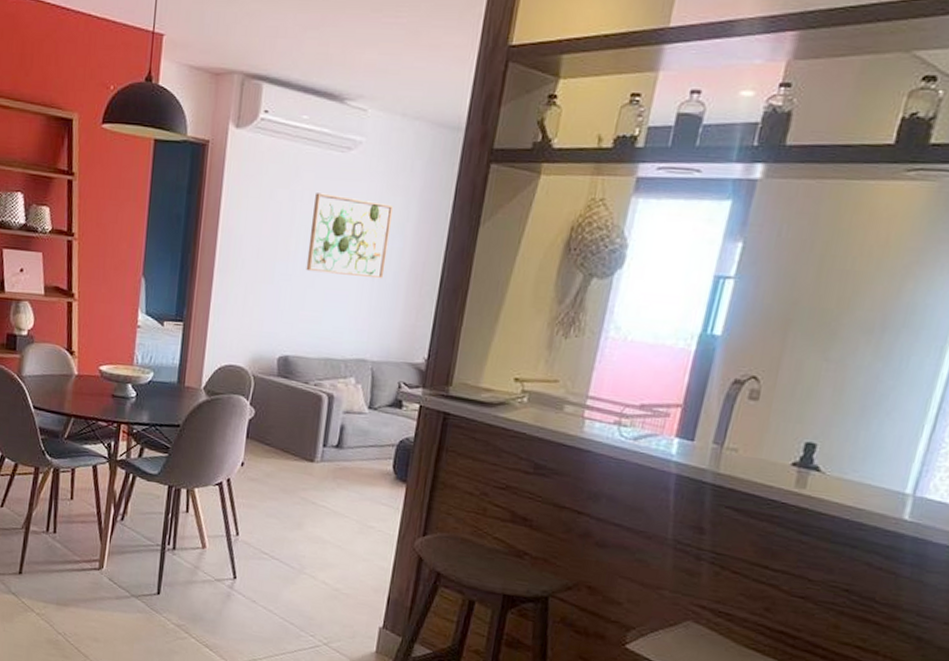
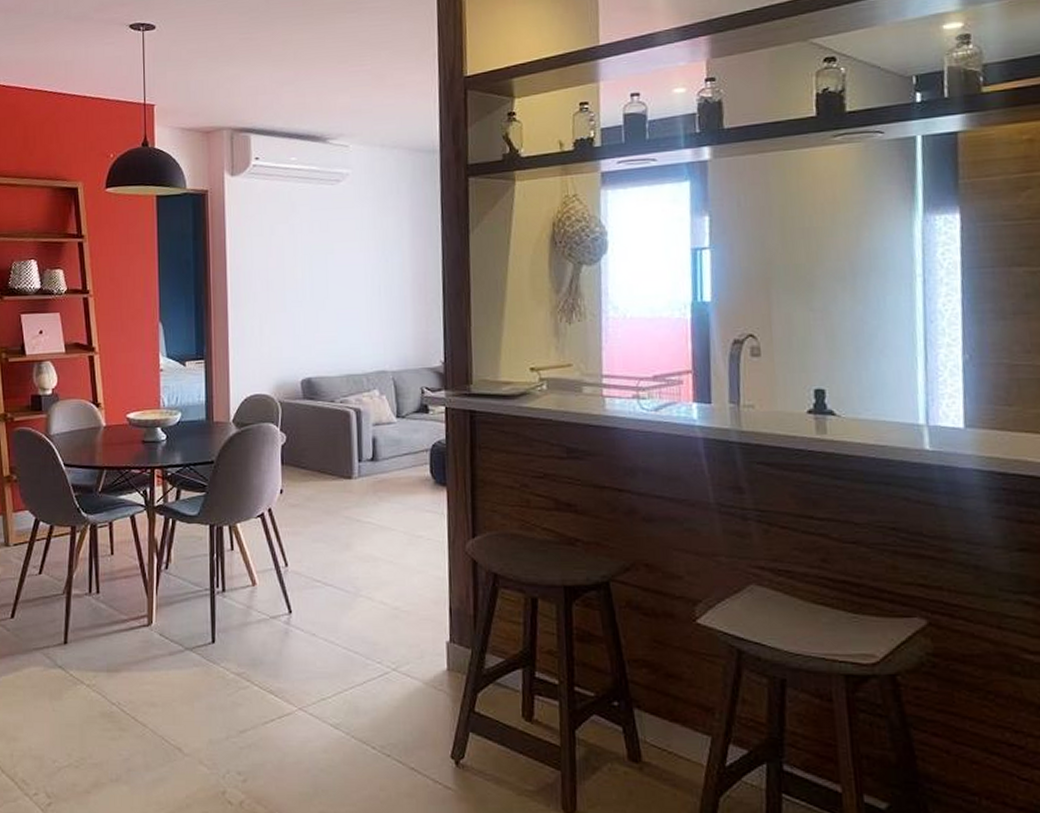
wall art: present [306,193,393,279] -> none [313,223,389,296]

